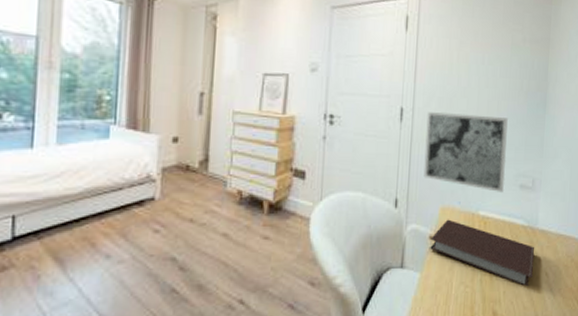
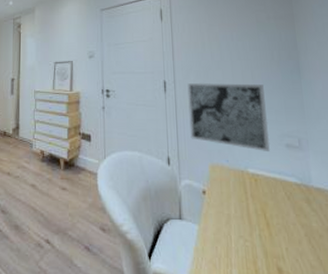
notebook: present [430,219,534,287] -> none [204,176,315,245]

